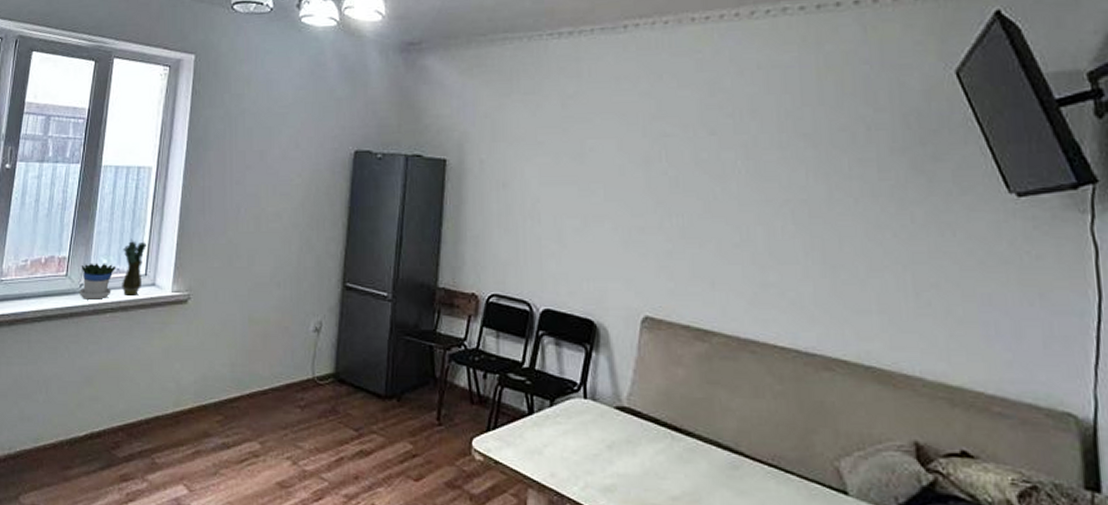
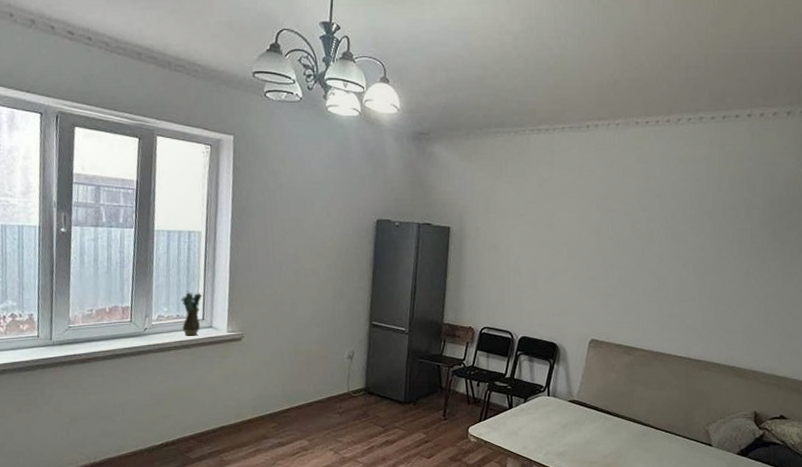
flowerpot: present [79,263,117,300] -> none [143,310,177,340]

